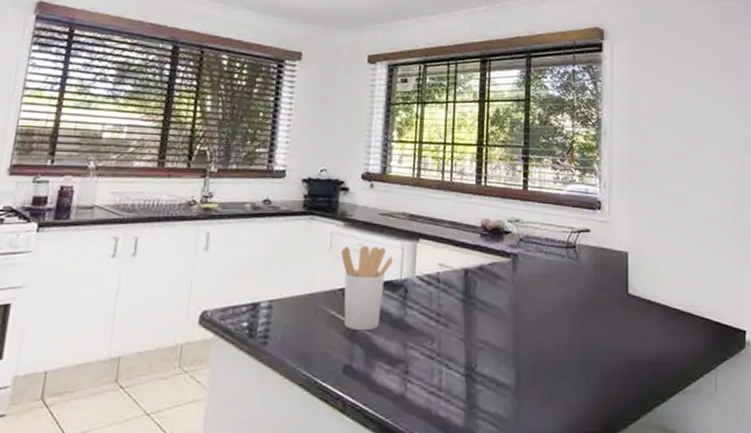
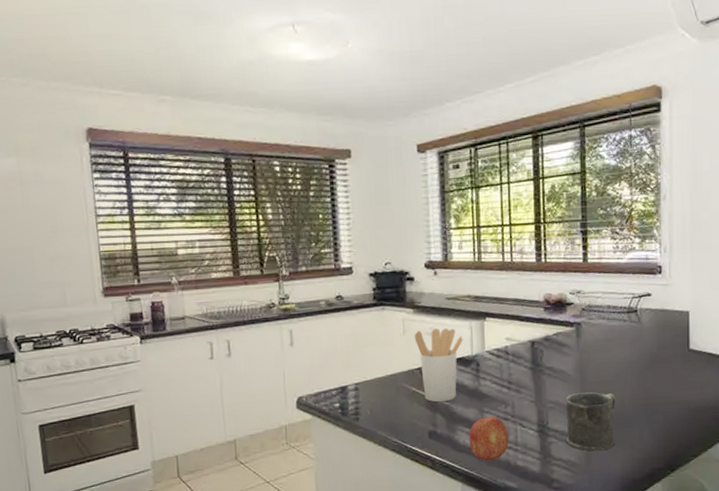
fruit: none [387,352,432,407] -> present [469,416,509,461]
mug: none [494,333,550,405] -> present [565,392,616,451]

